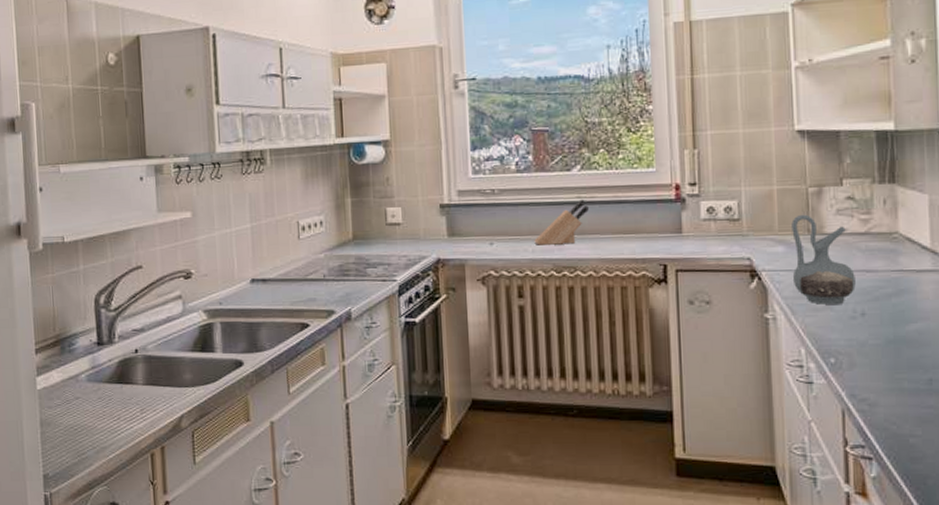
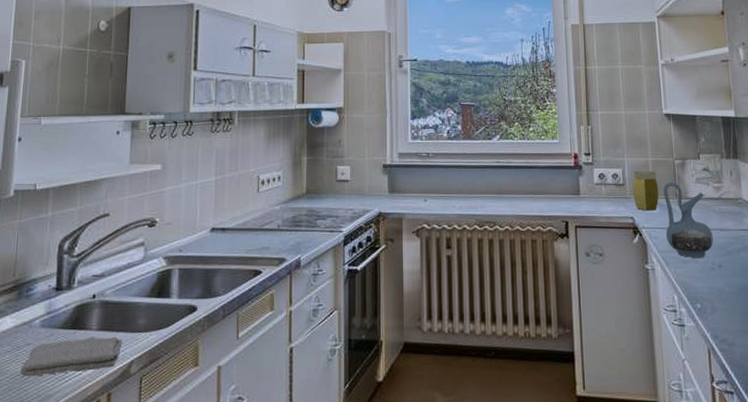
washcloth: none [73,391,170,430] -> present [20,336,123,377]
knife block: present [534,199,589,245] -> none [461,163,506,203]
jar: none [750,202,786,250] -> present [632,170,659,211]

